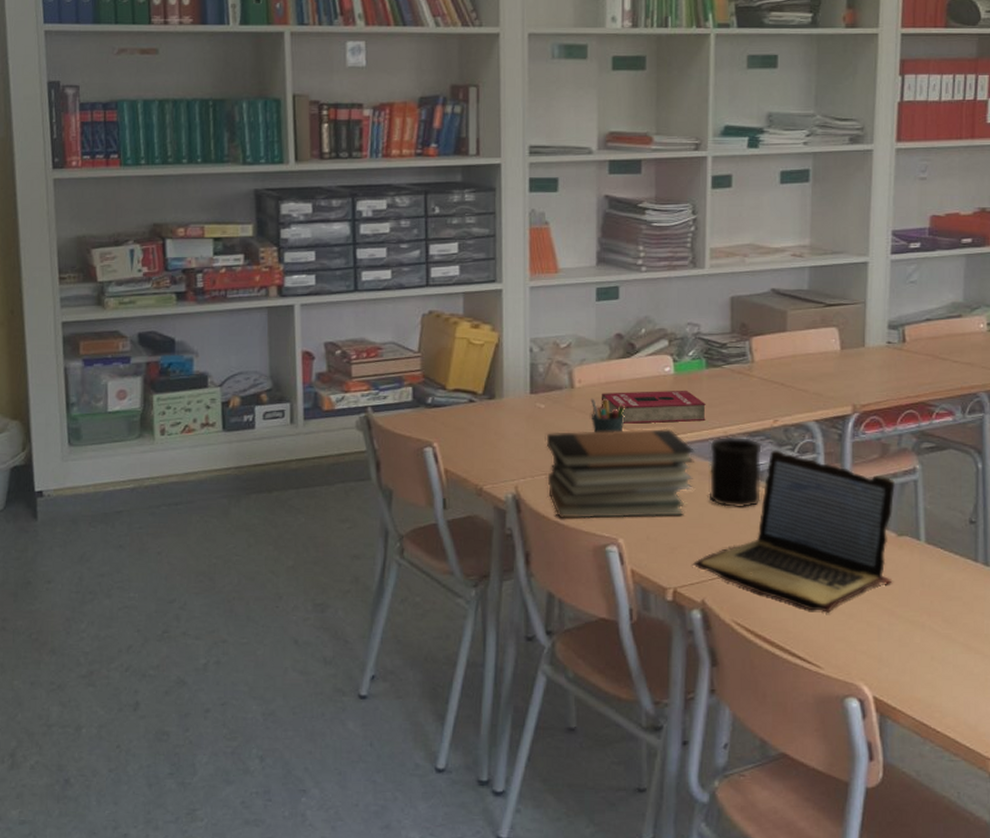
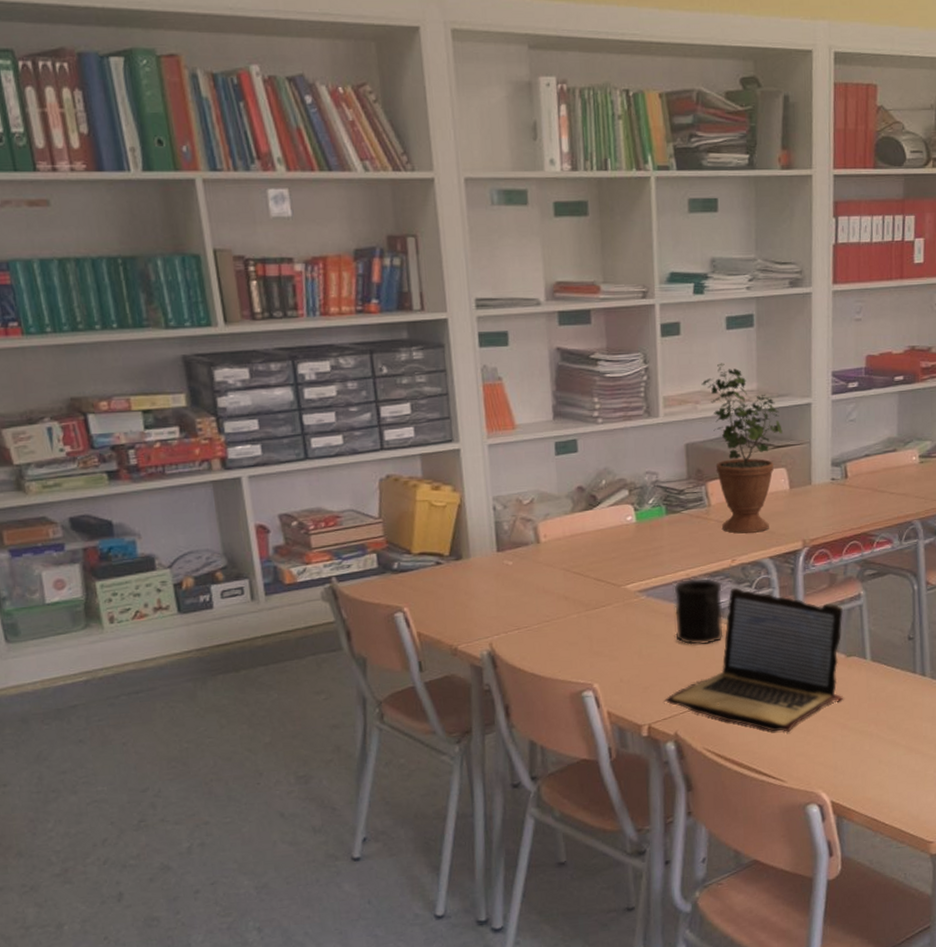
book stack: present [546,428,694,519] -> none [516,575,661,670]
pen holder: present [590,398,626,433] -> none [557,551,592,586]
book: present [601,390,706,424] -> none [567,537,669,574]
potted plant: none [751,217,835,393] -> present [701,363,783,534]

